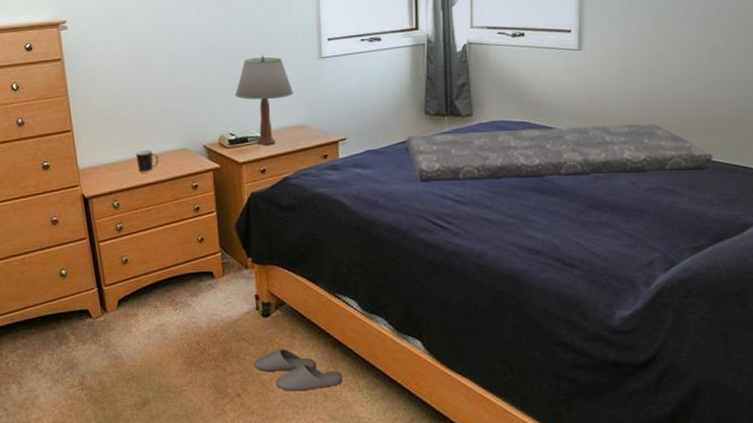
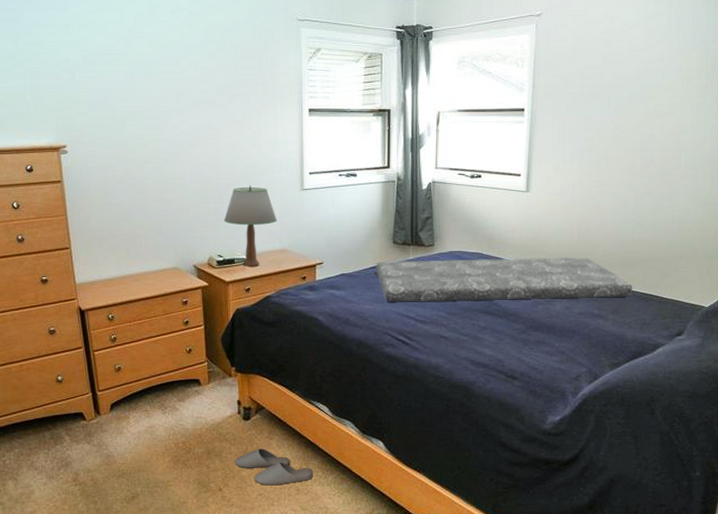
mug: present [135,150,158,174] -> none [130,268,151,290]

